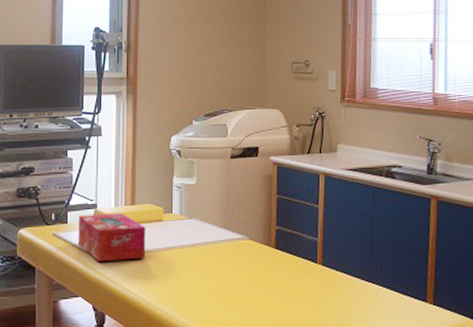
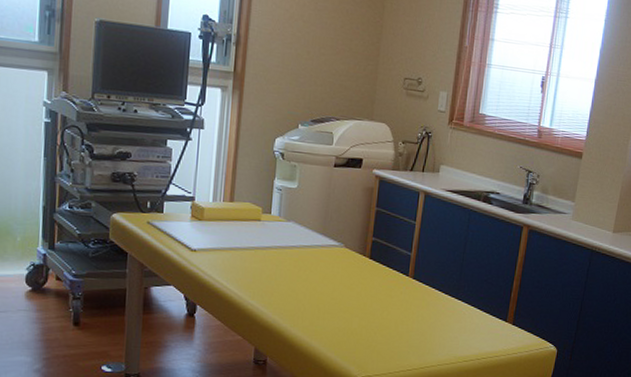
tissue box: present [77,213,146,261] -> none [172,206,244,255]

